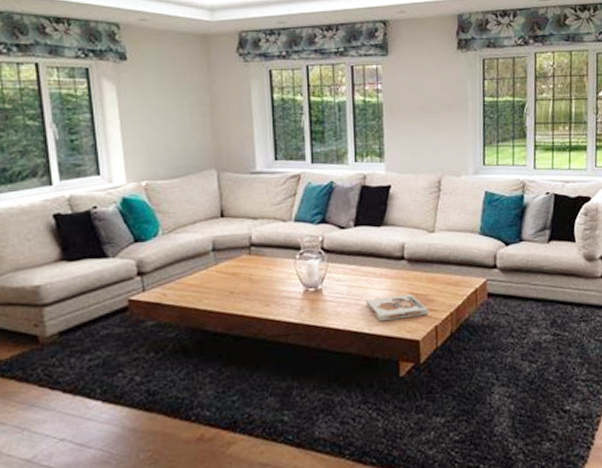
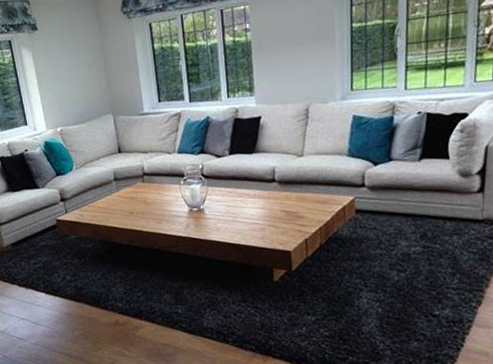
board game: present [365,294,428,322] -> none [241,211,299,236]

